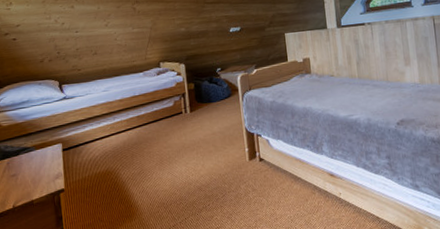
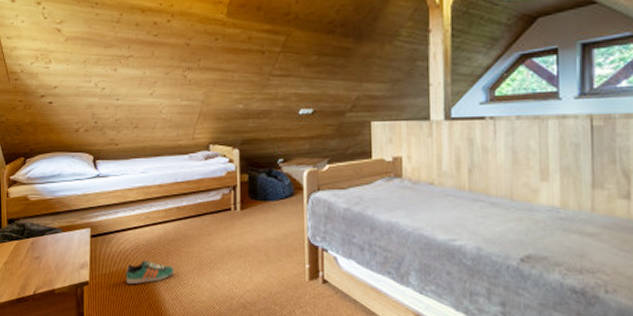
sneaker: none [97,163,139,186] -> present [125,260,174,285]

